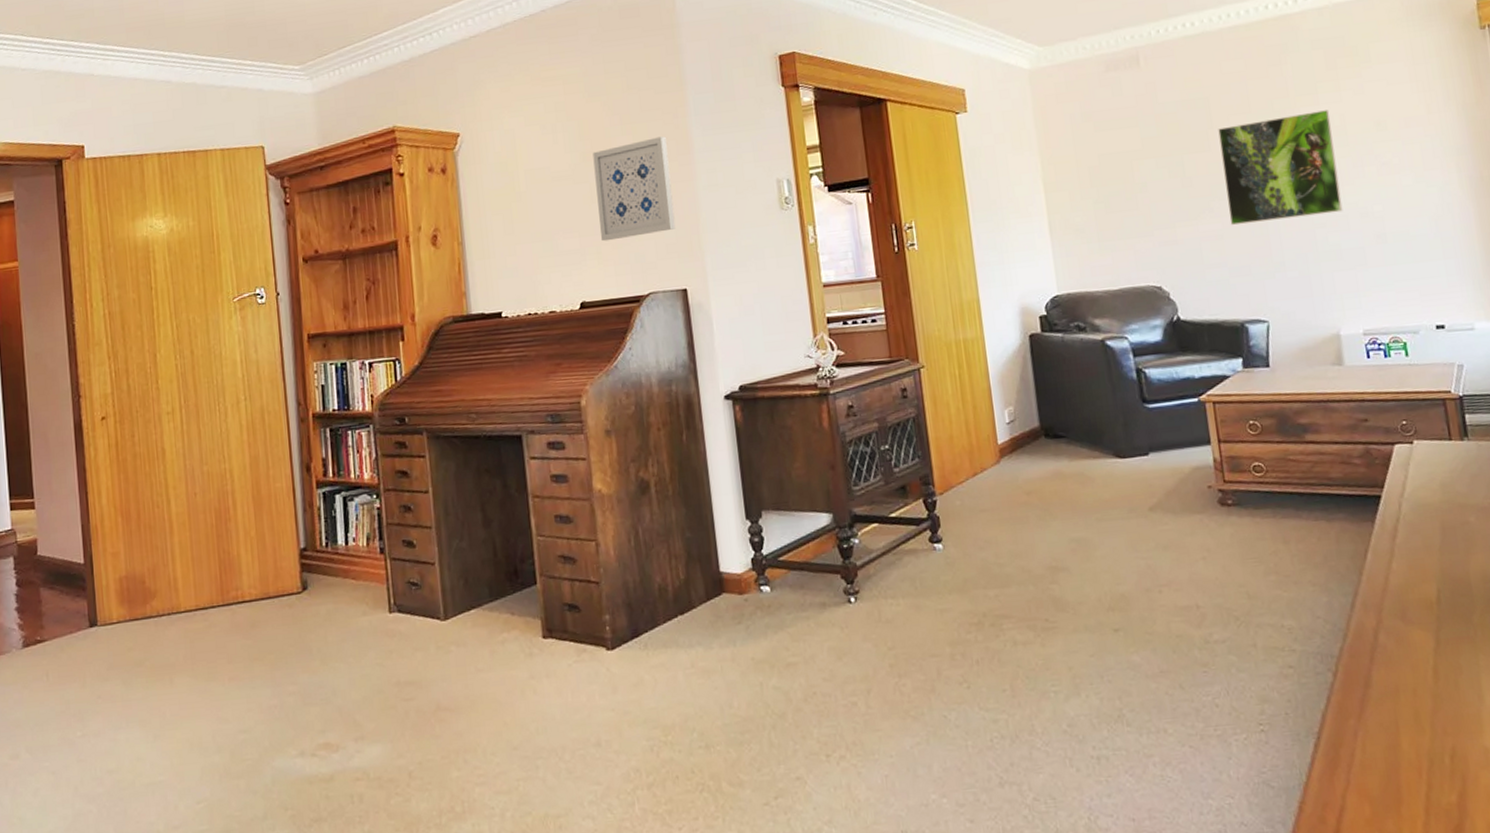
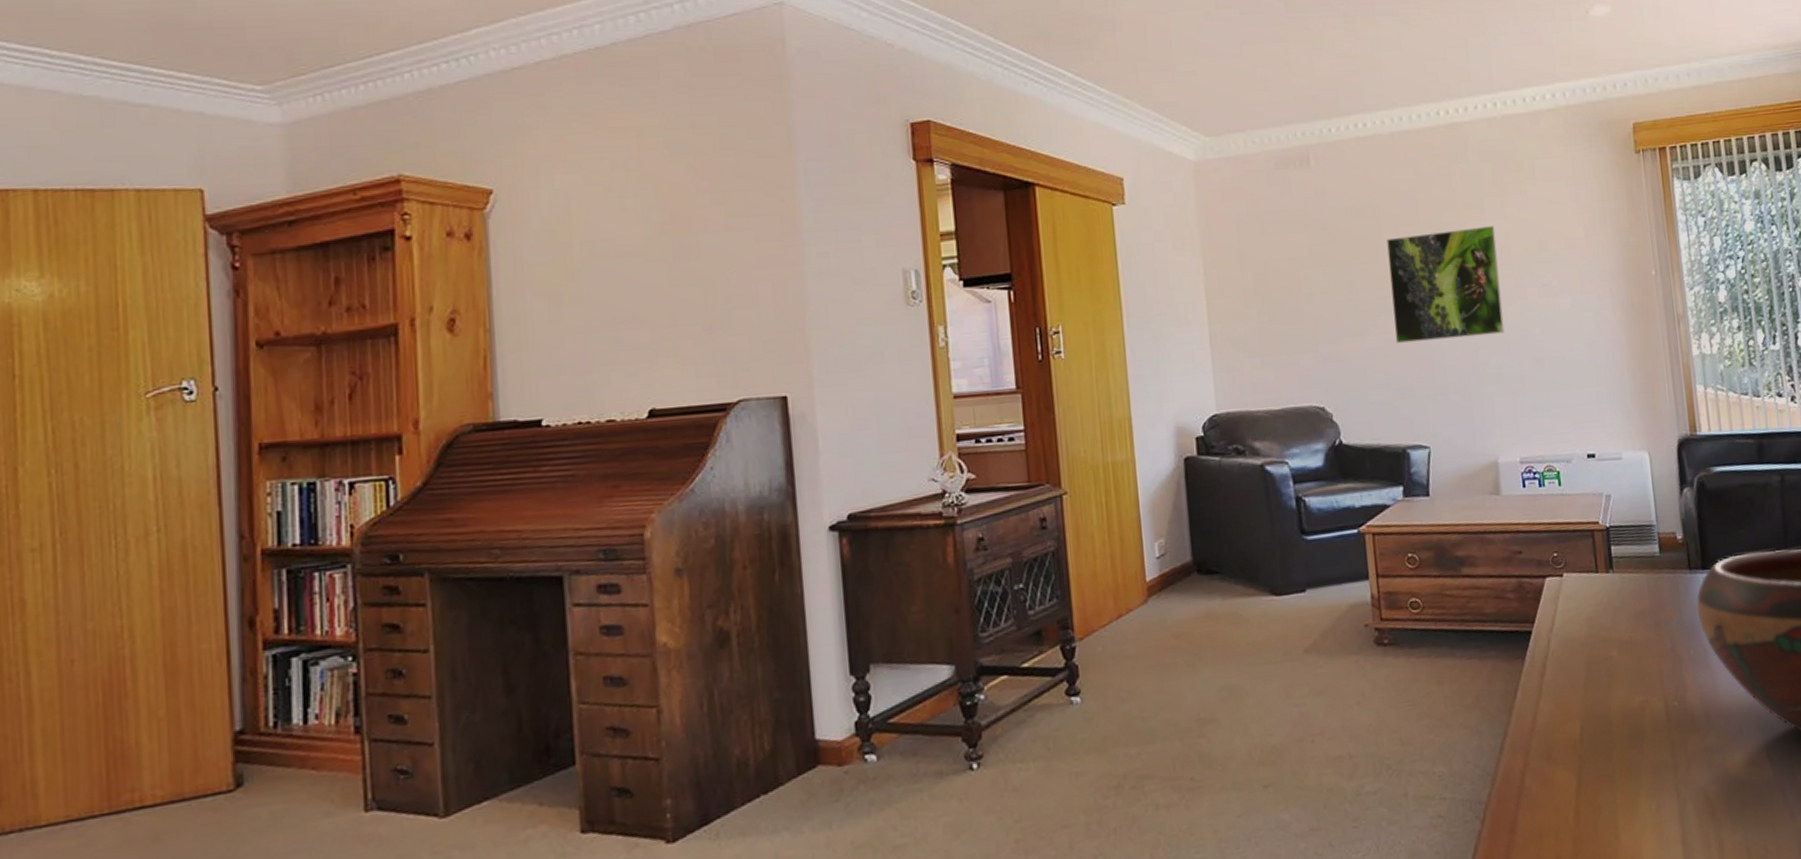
wall art: present [593,136,676,242] -> none [672,210,776,335]

